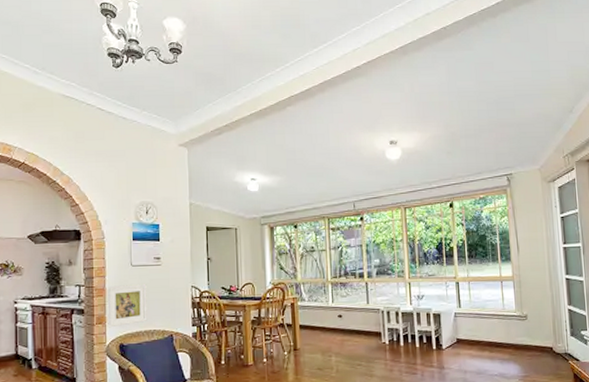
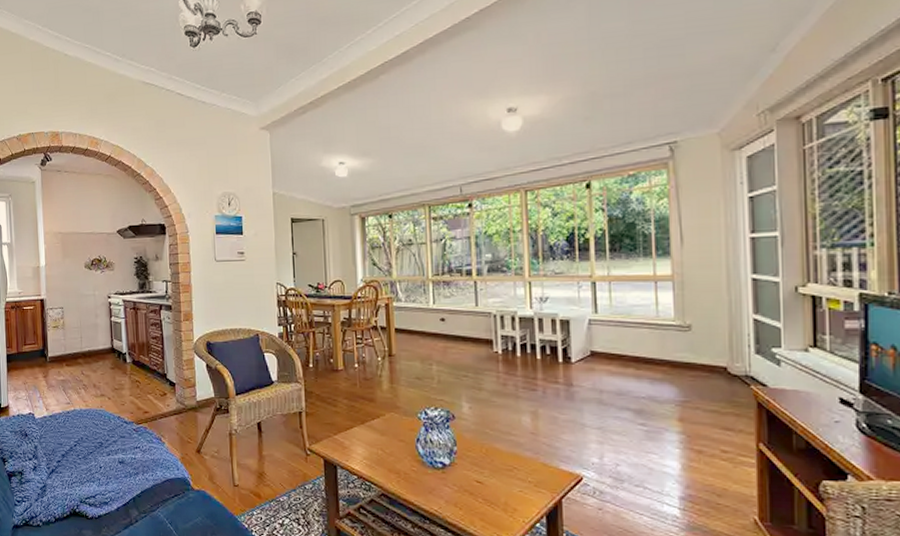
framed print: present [107,284,147,328] -> none [192,280,233,325]

